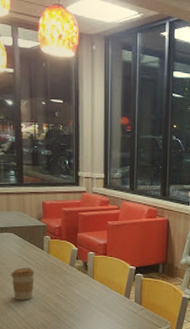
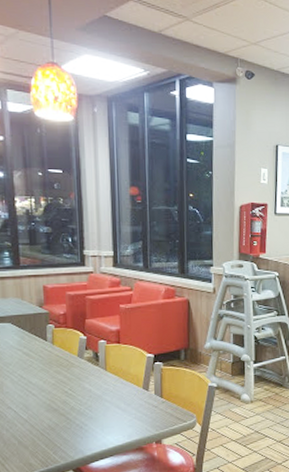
coffee cup: present [11,268,35,300] -> none [9,362,37,400]

